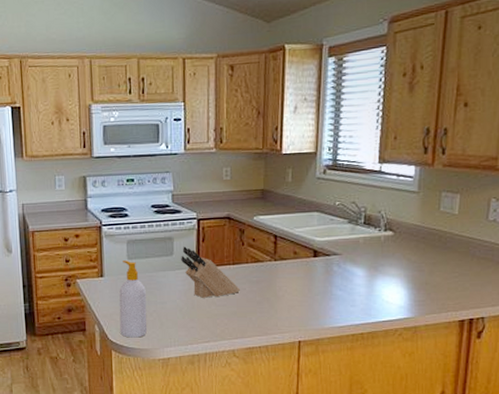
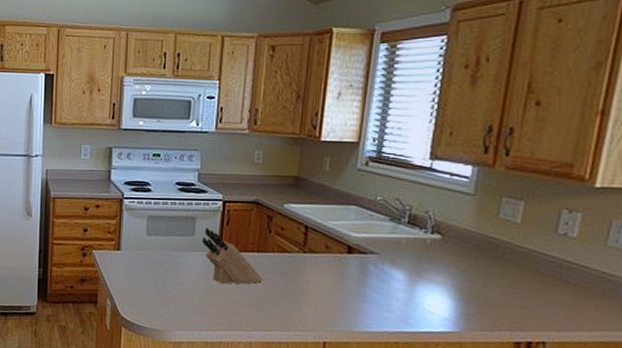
soap bottle: present [119,261,147,338] -> none [132,236,163,317]

